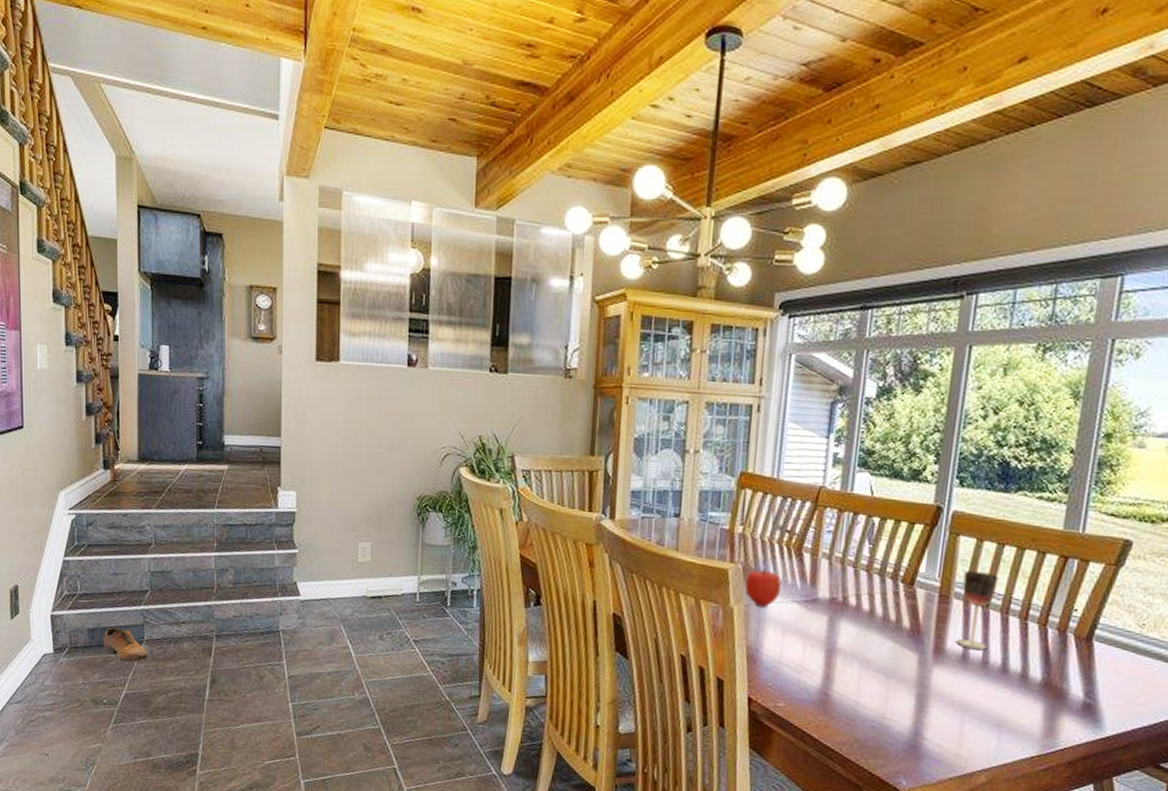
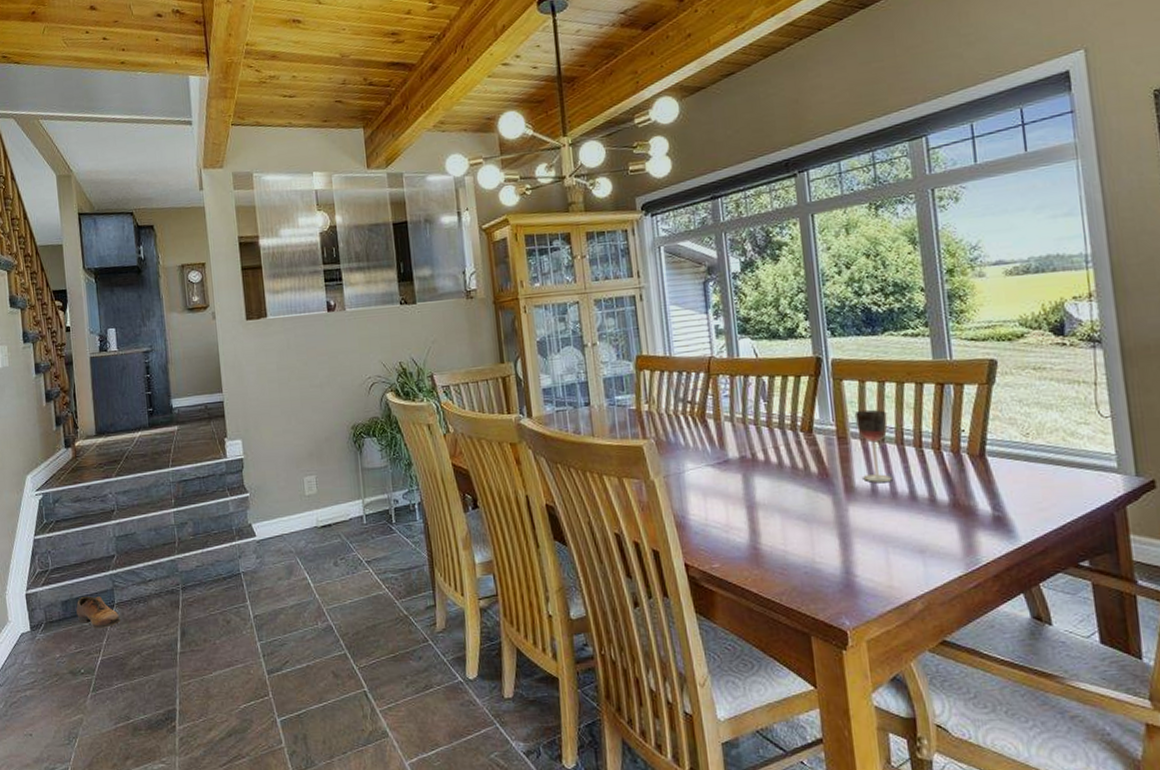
fruit: present [745,568,782,607] -> none [660,439,694,476]

